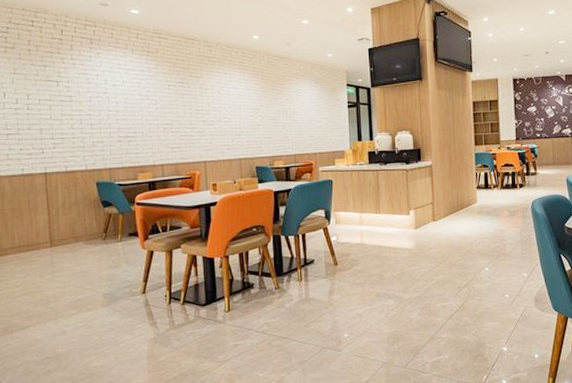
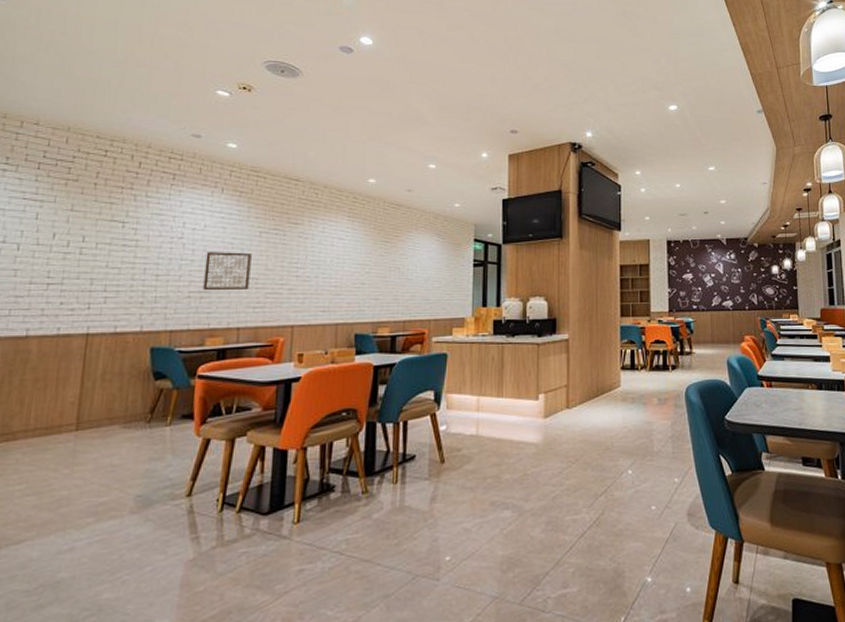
wall art: none [127,103,166,136] -> present [203,252,252,291]

